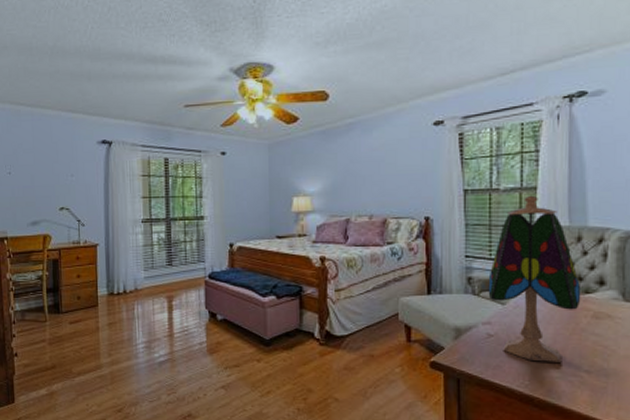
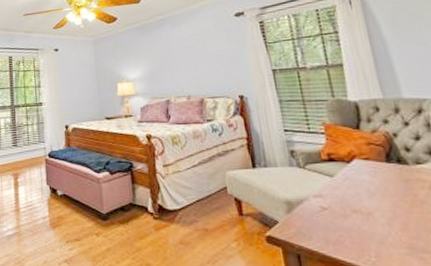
table lamp: present [488,195,581,362] -> none [311,71,413,237]

